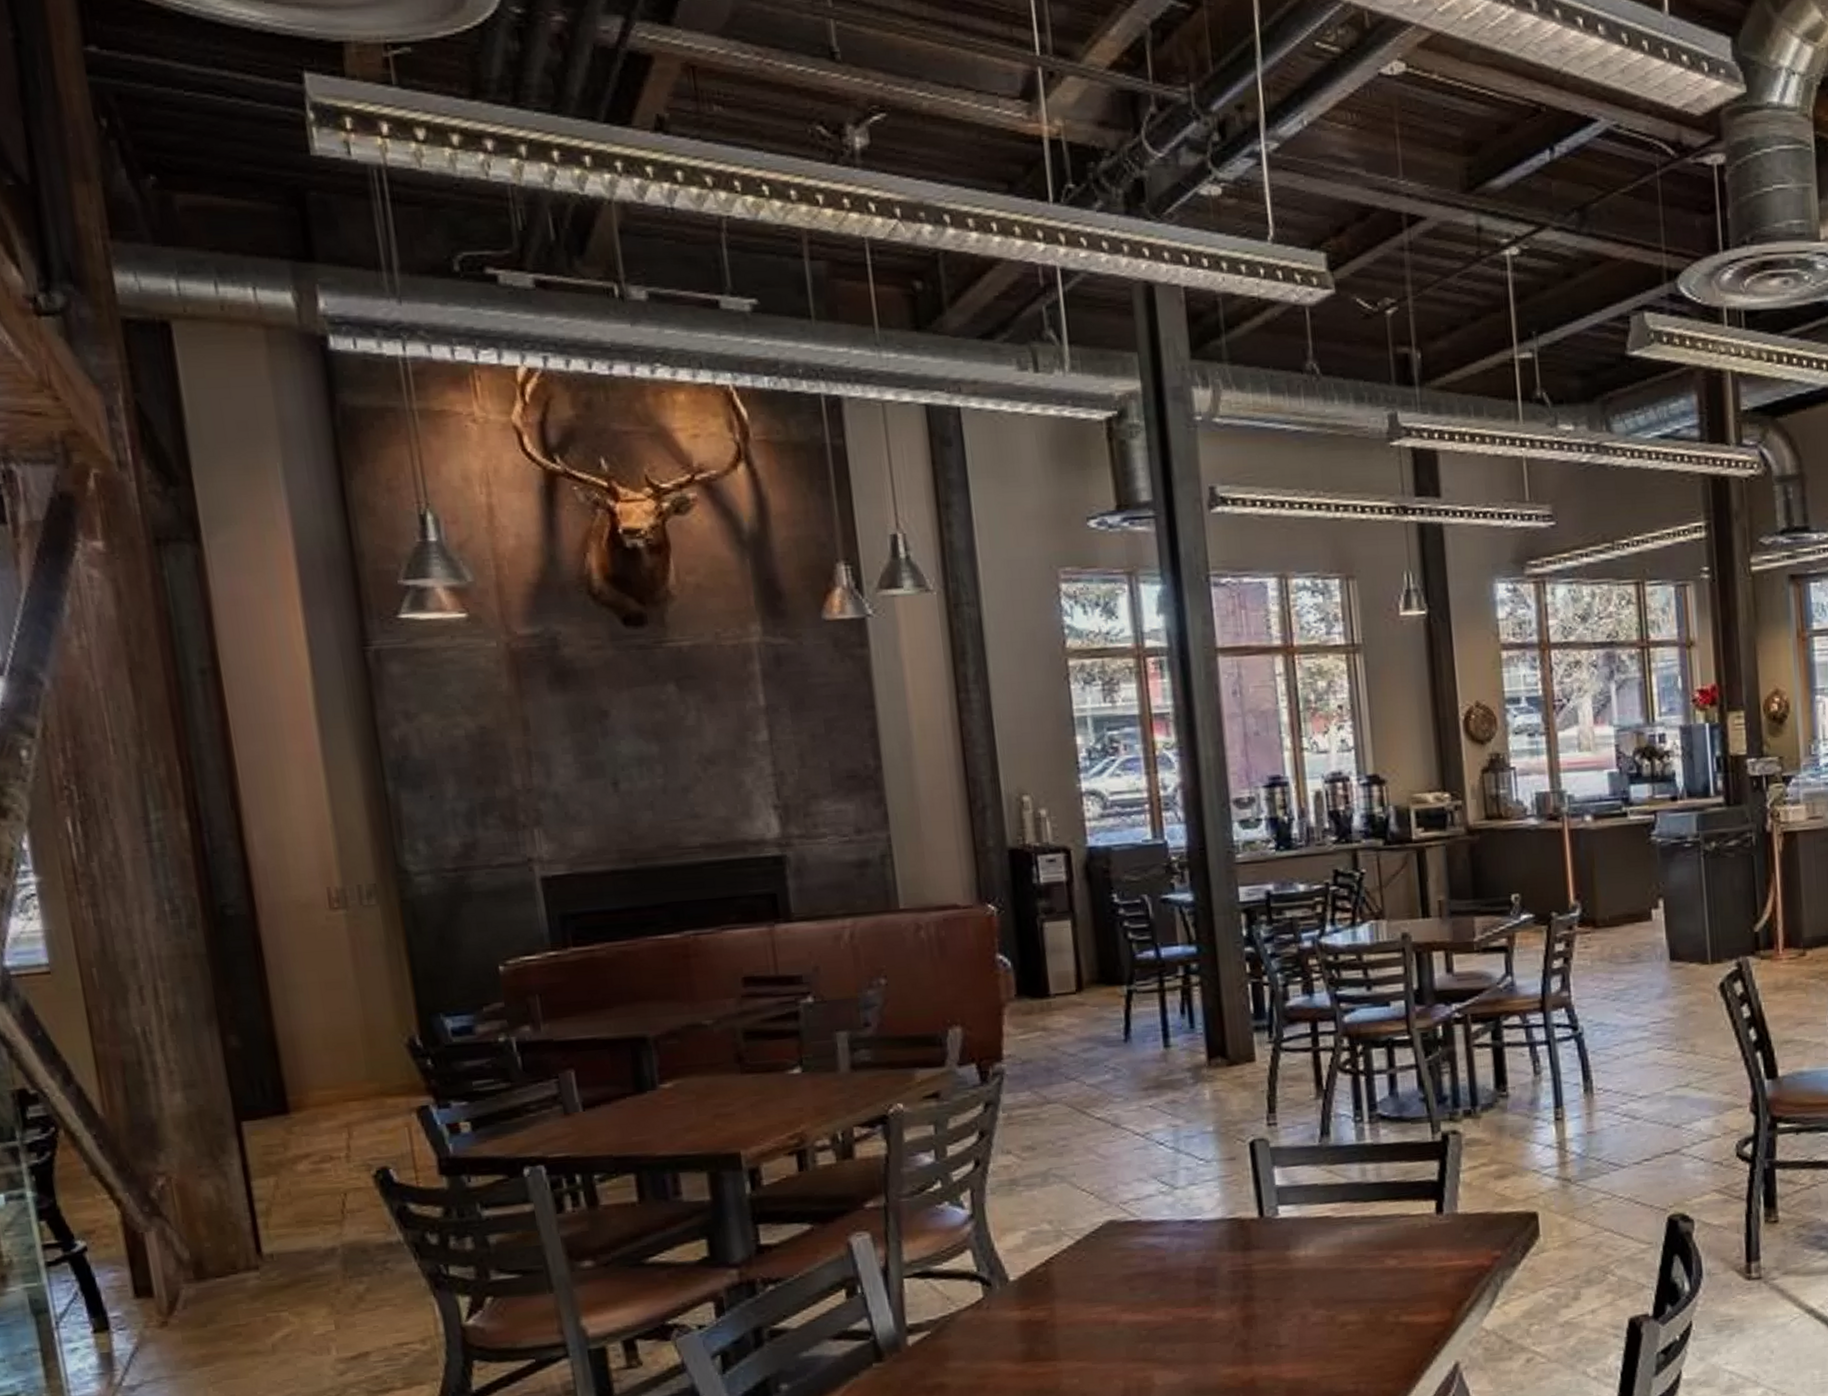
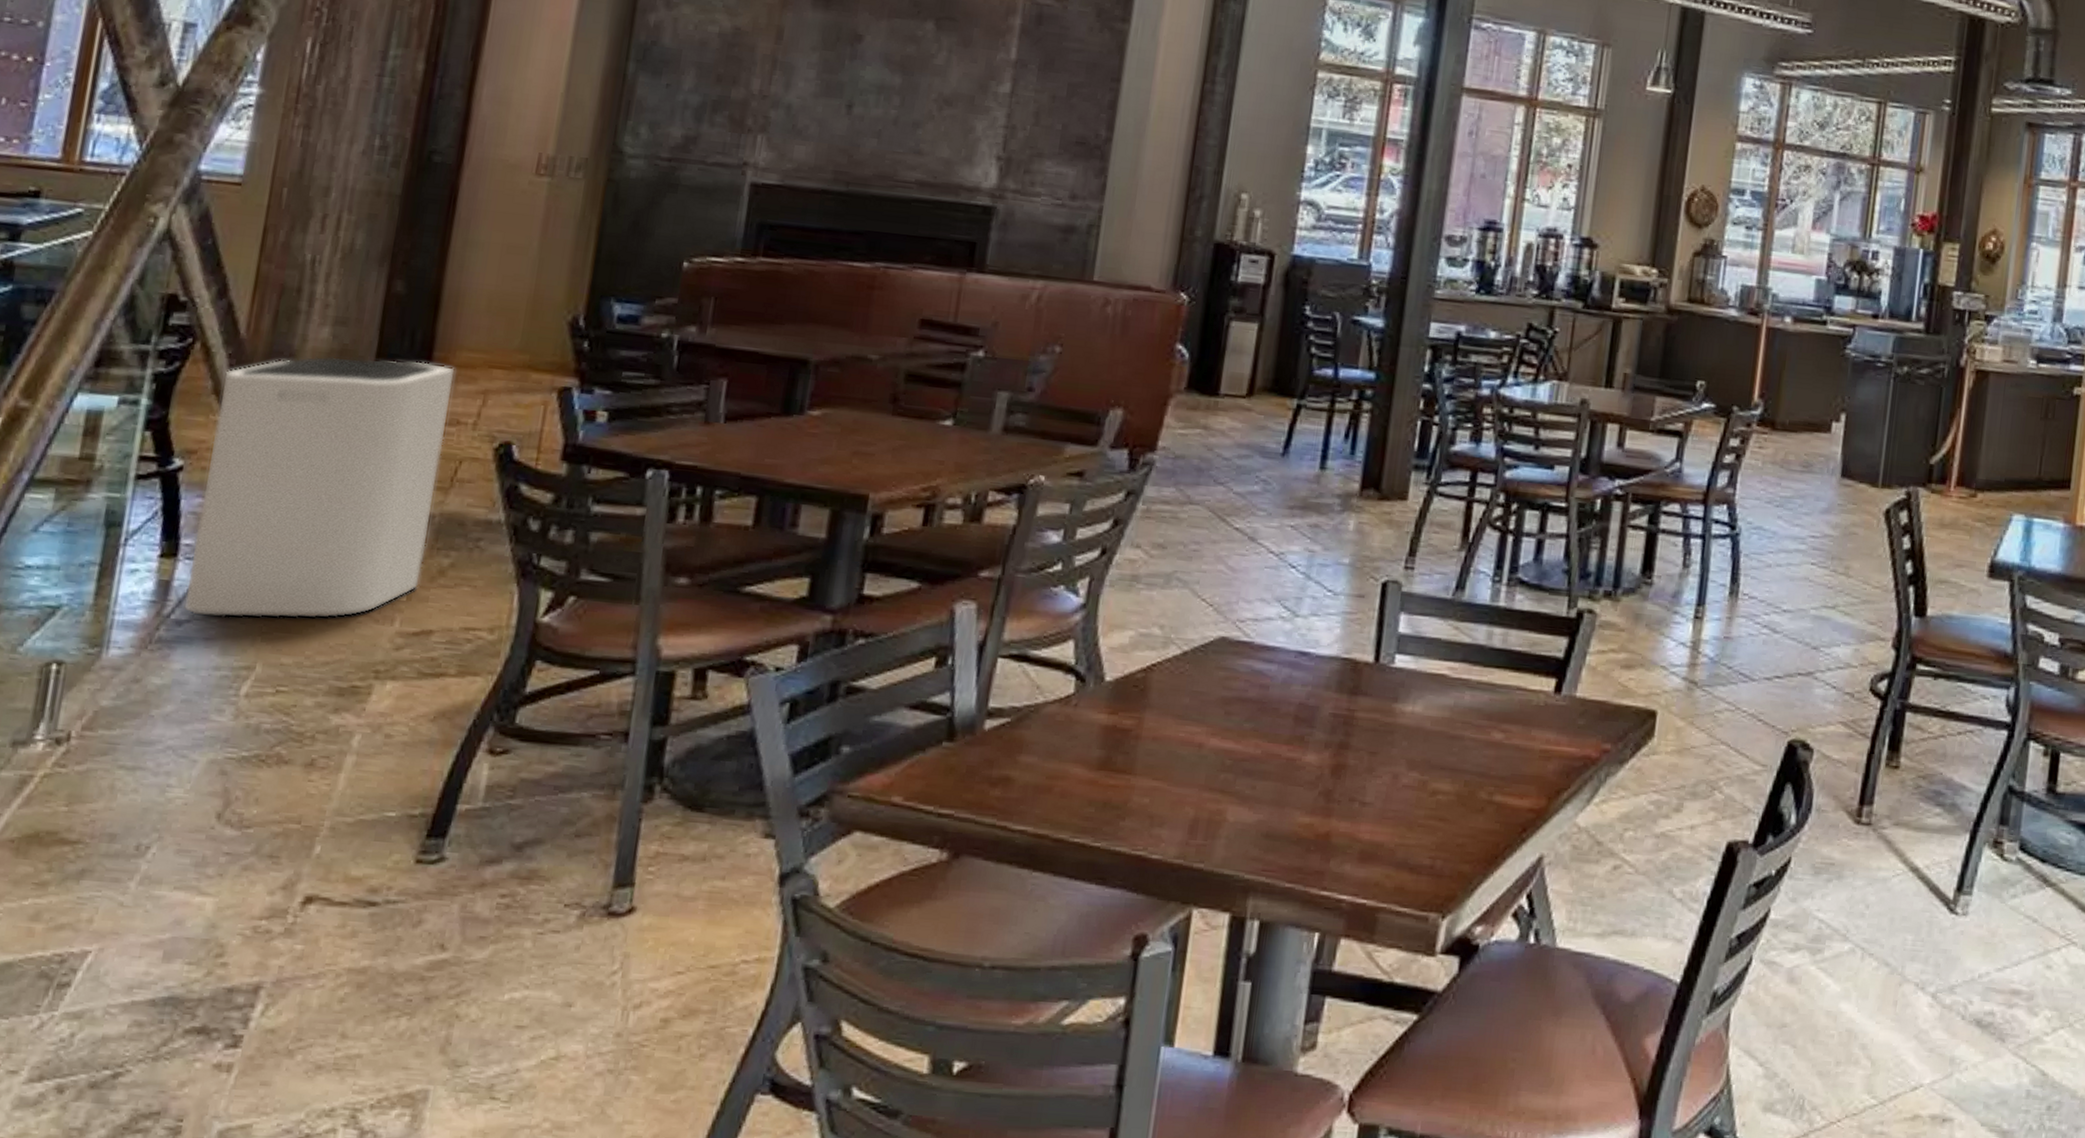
trash can: none [95,1107,343,1380] -> present [183,356,456,619]

